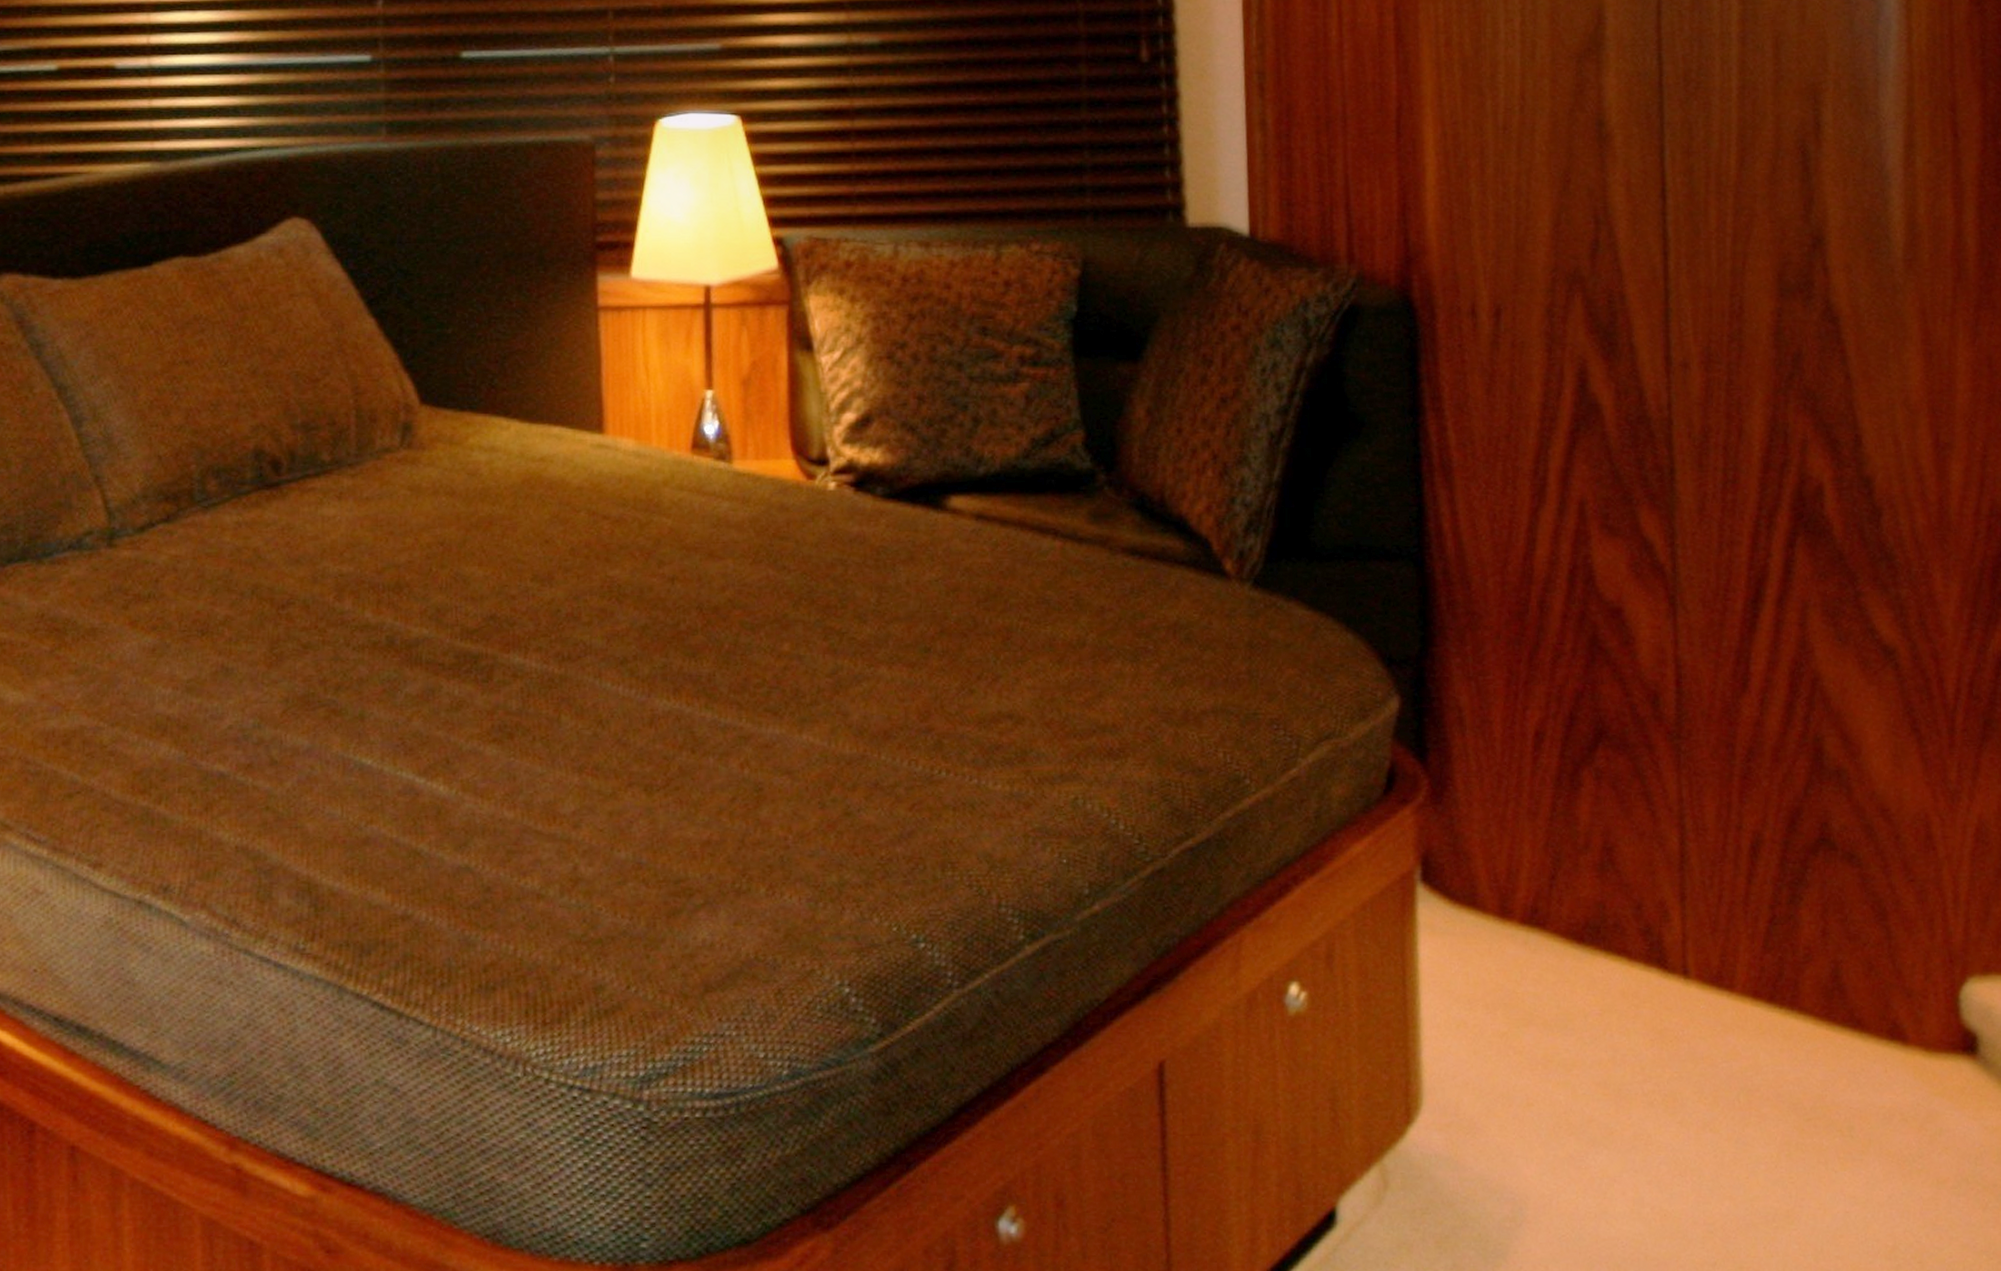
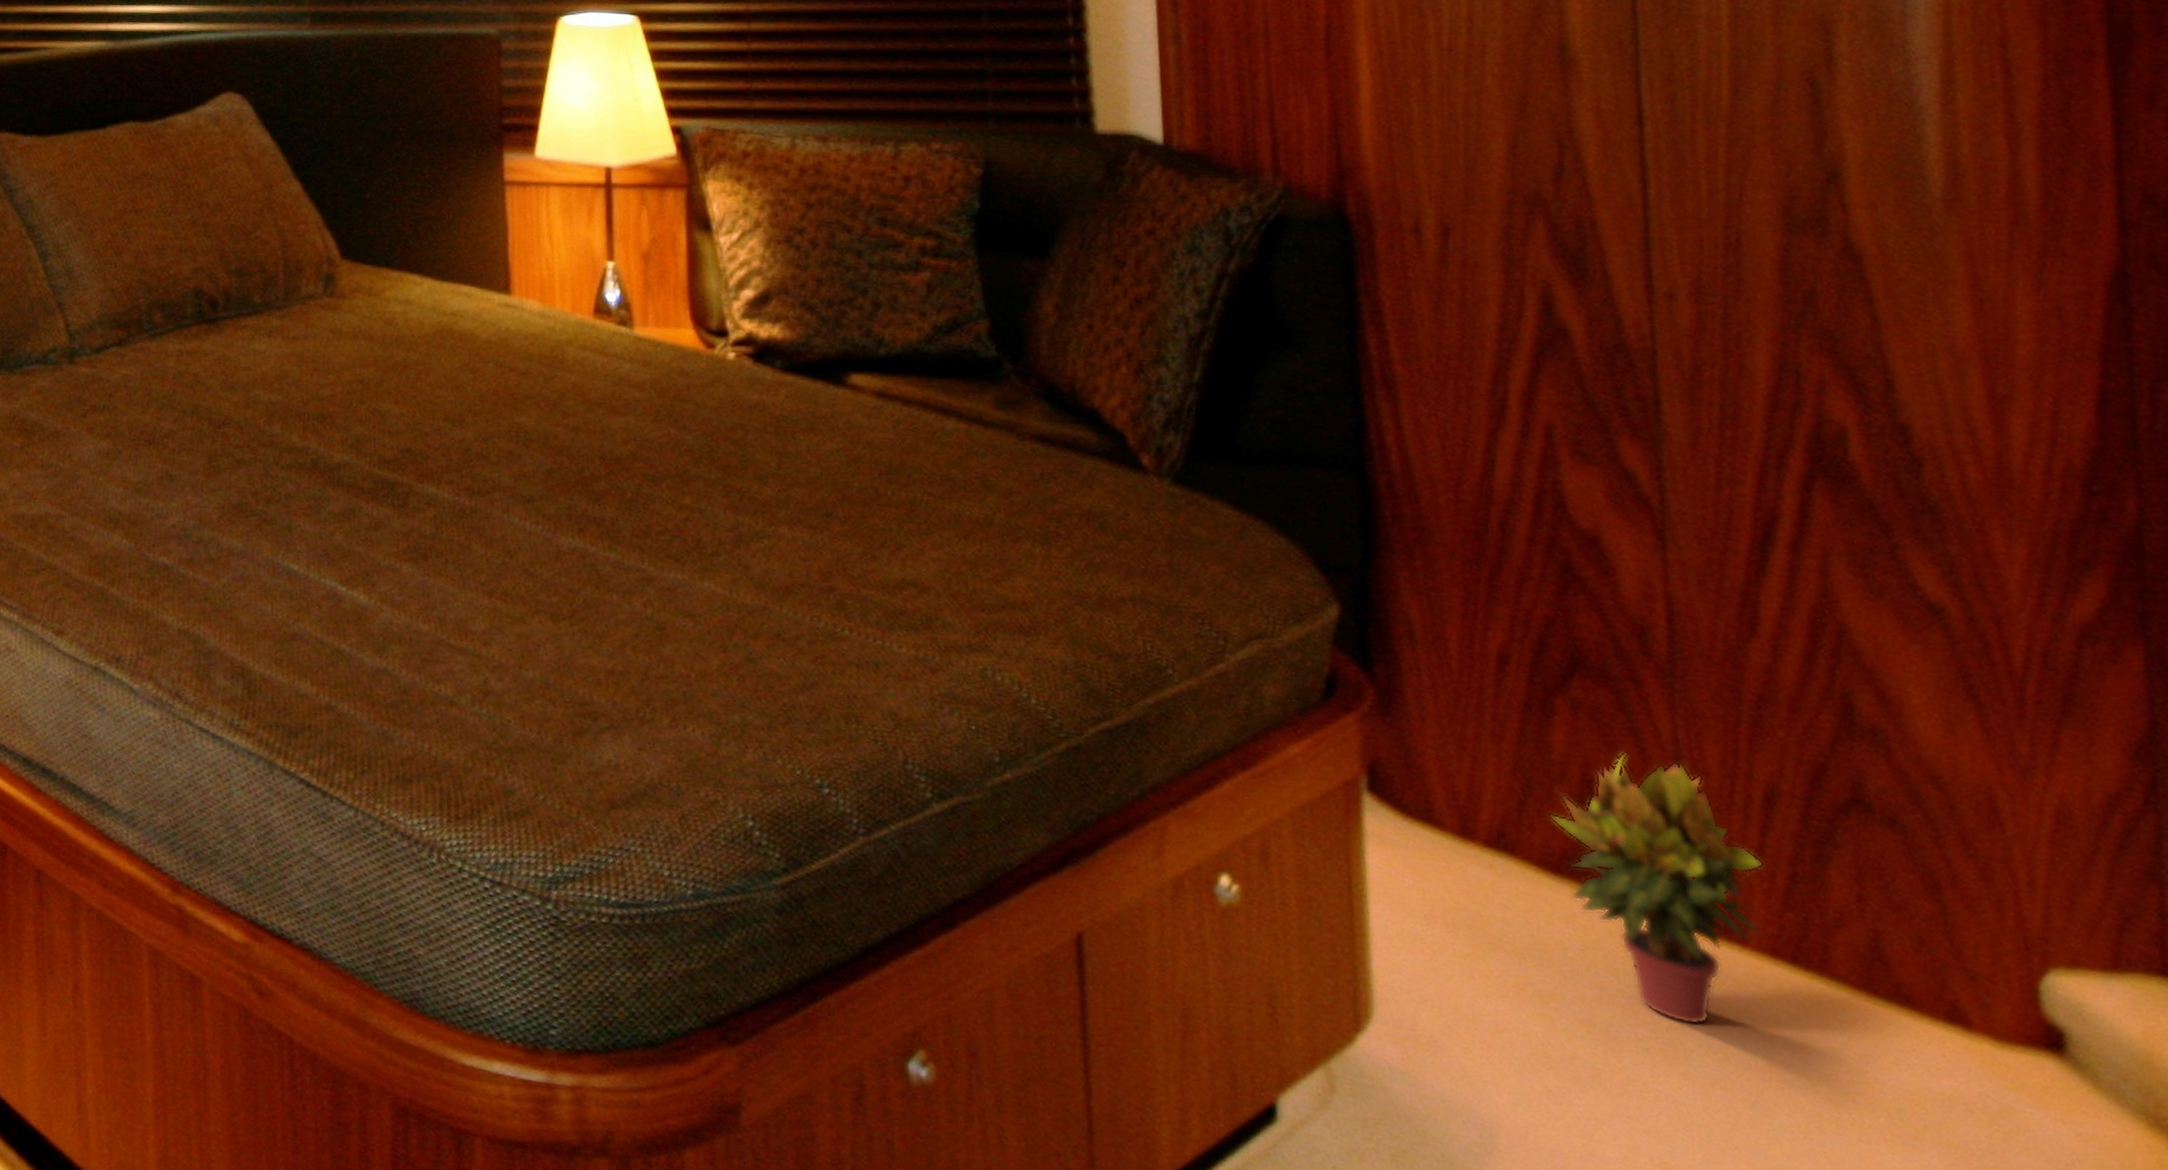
potted plant: none [1575,818,1749,1074] -> present [1549,754,1766,1026]

